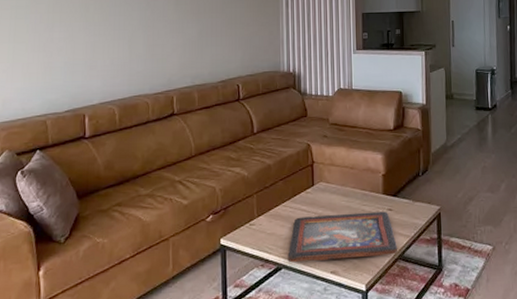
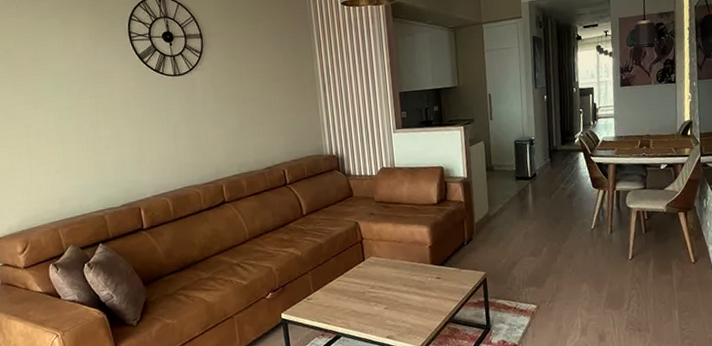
decorative tray: present [287,211,398,262] -> none [345,279,448,330]

